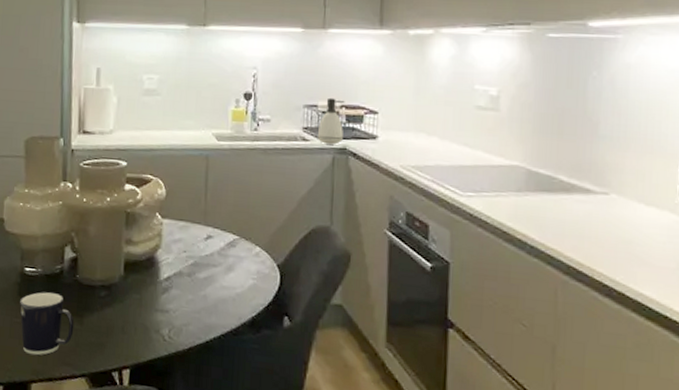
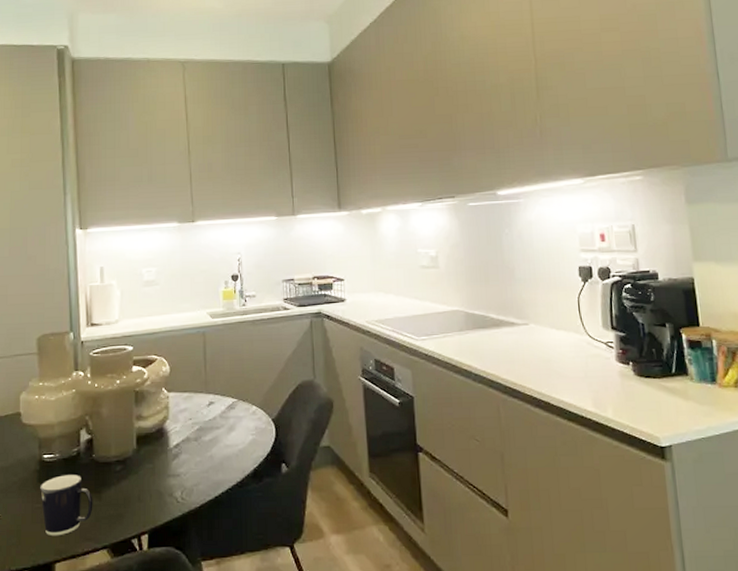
soap dispenser: present [318,97,345,145] -> none [296,271,317,311]

